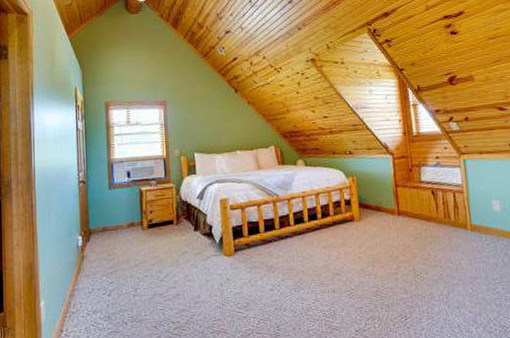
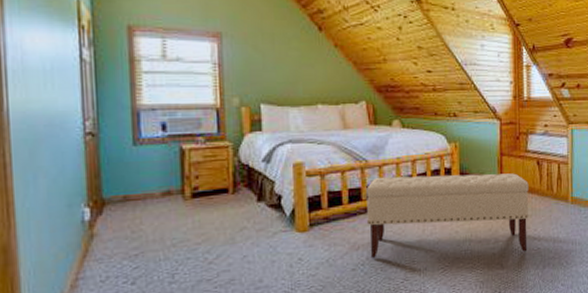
bench: none [278,203,430,280] -> present [366,173,529,258]

